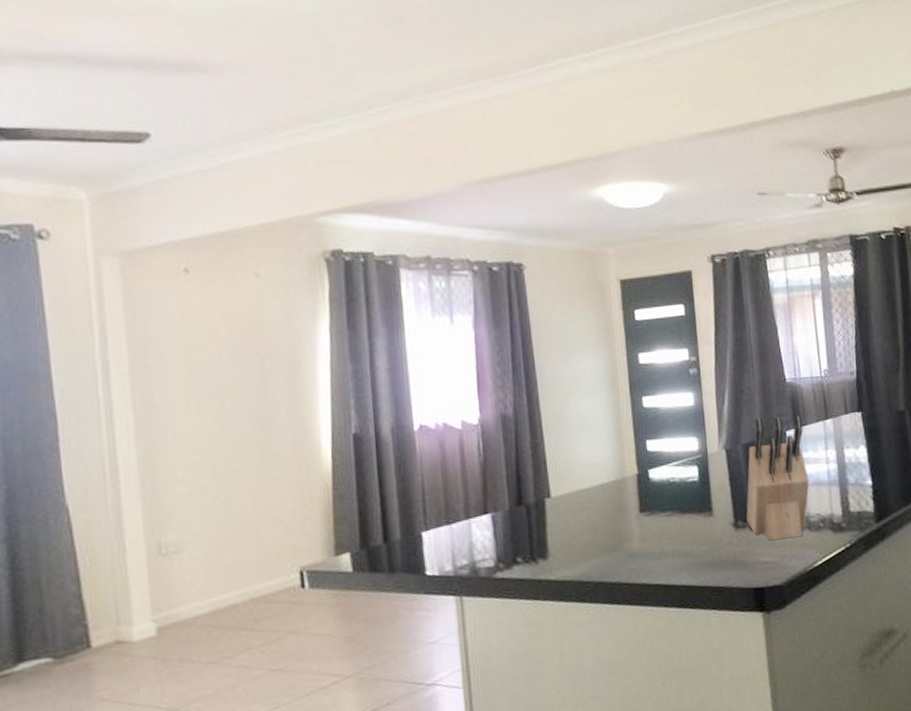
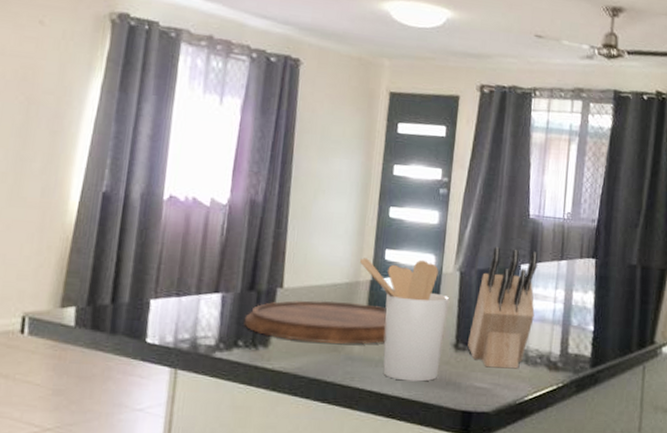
cutting board: none [518,498,664,549] -> present [244,300,387,344]
utensil holder: none [623,444,723,569] -> present [360,258,450,382]

